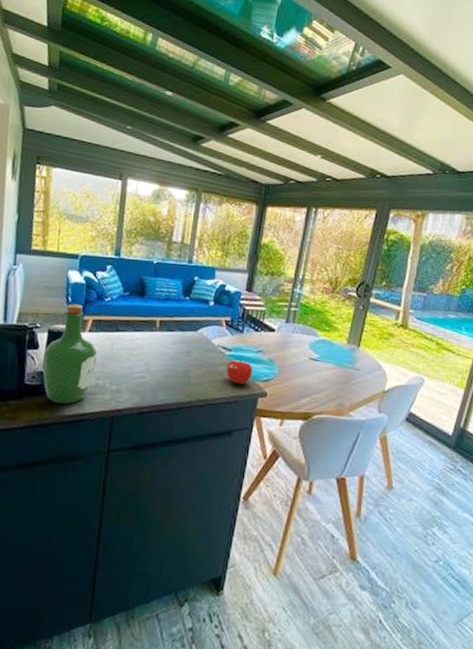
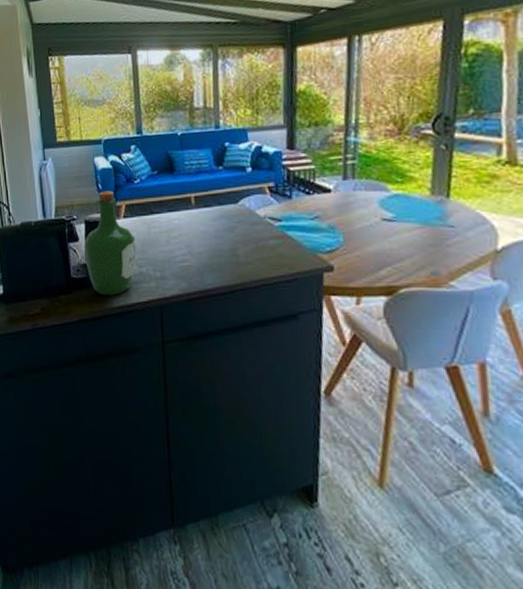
fruit: present [226,358,253,385] -> none [279,228,312,259]

